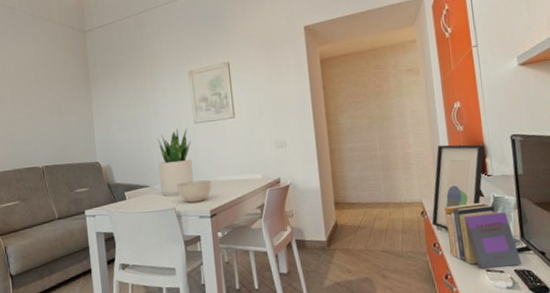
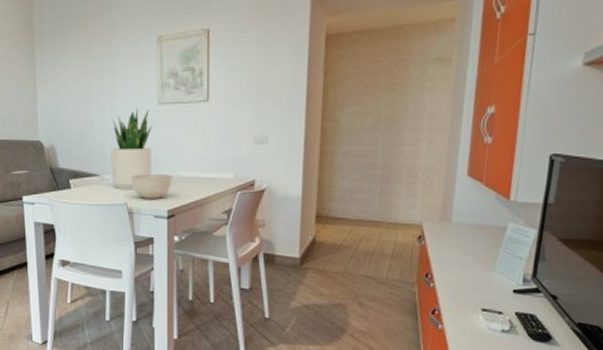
picture frame: present [431,143,486,231] -> none [428,159,515,261]
books: present [444,203,522,270] -> none [444,232,527,309]

